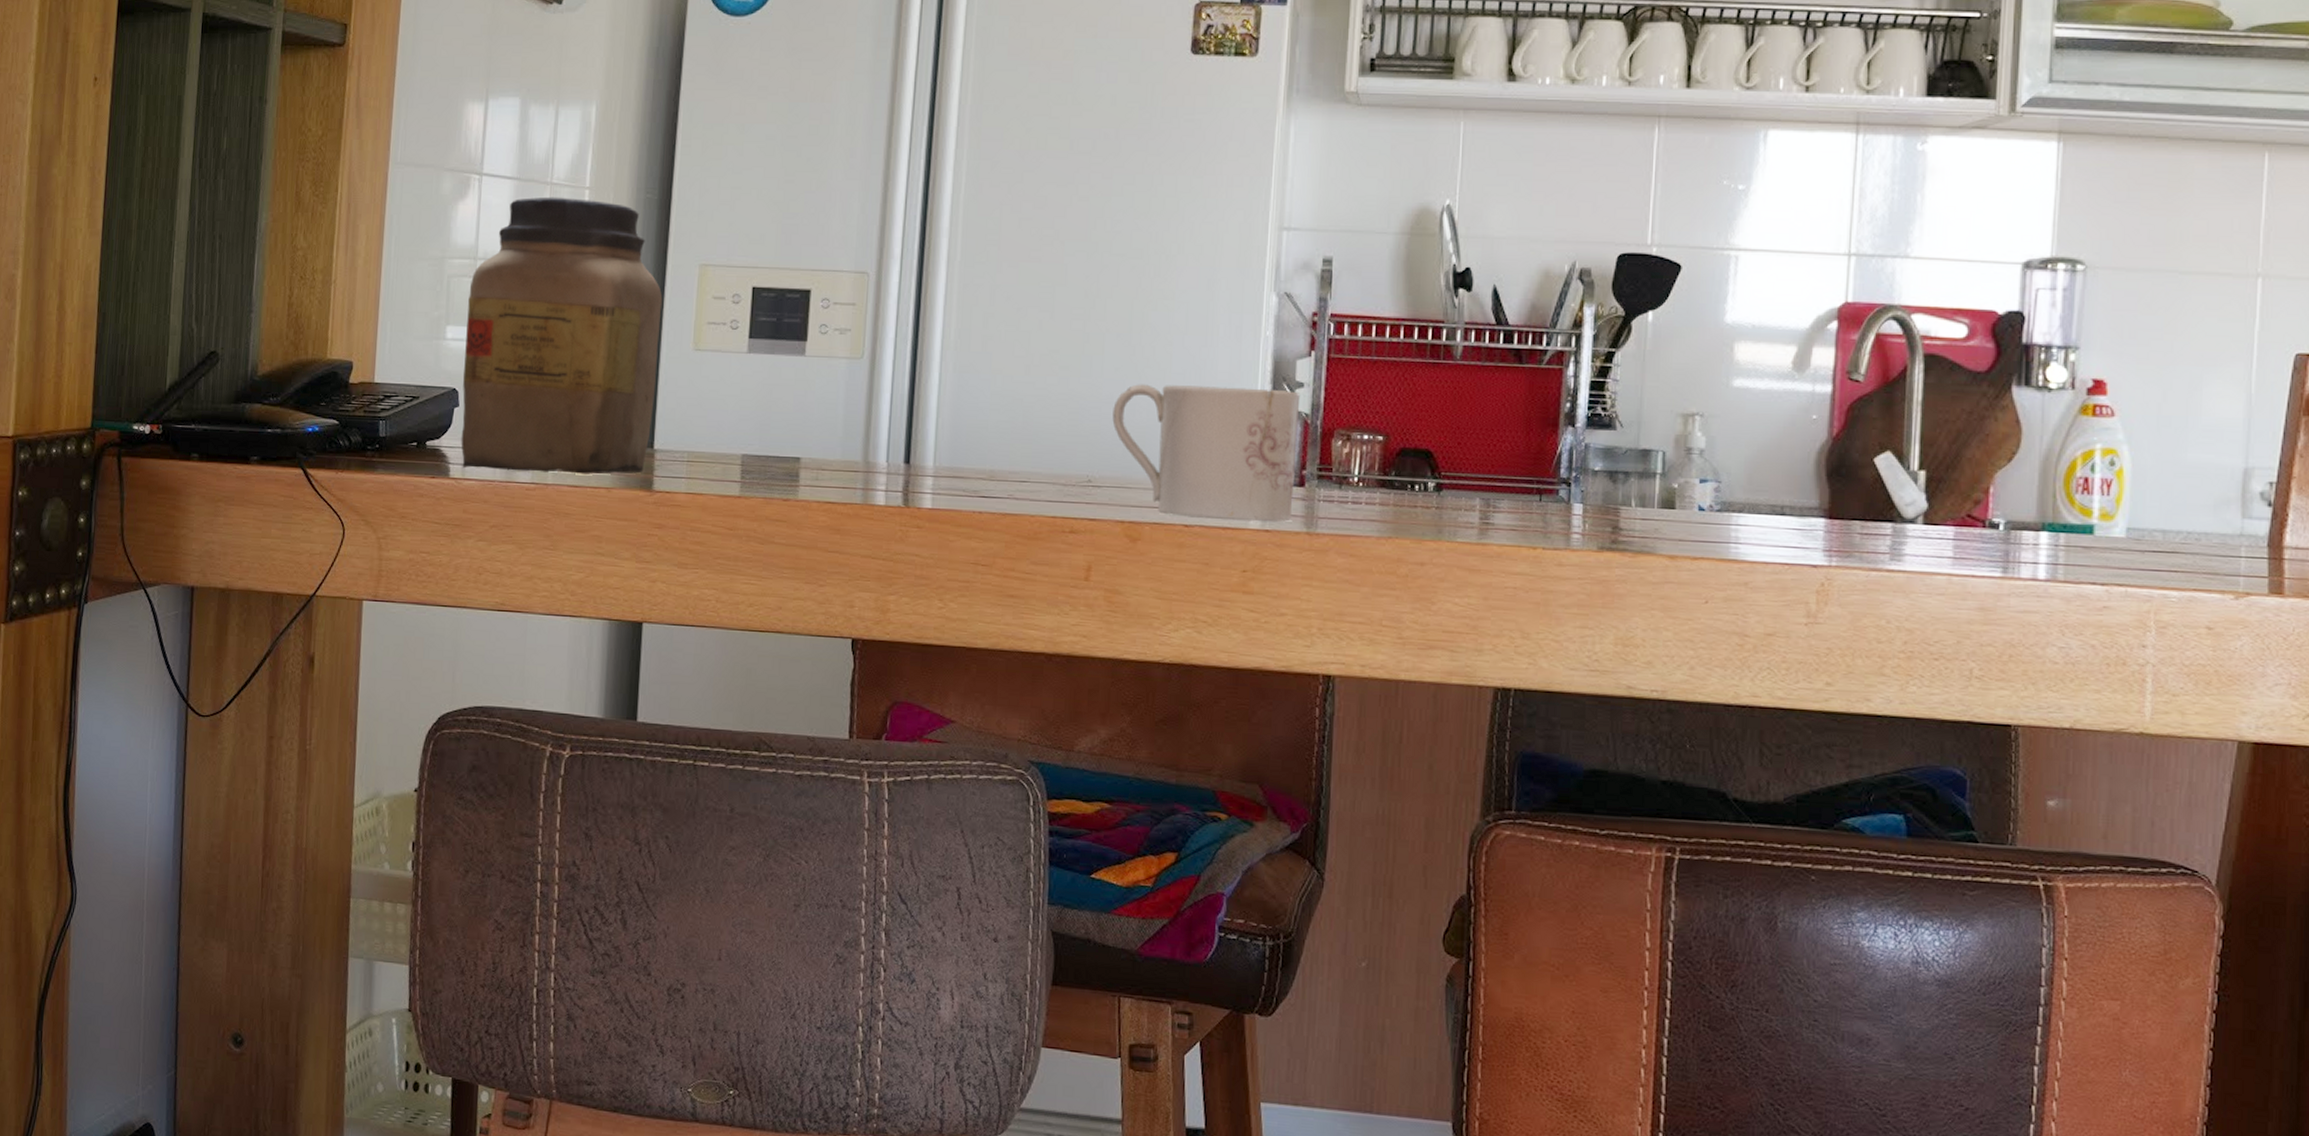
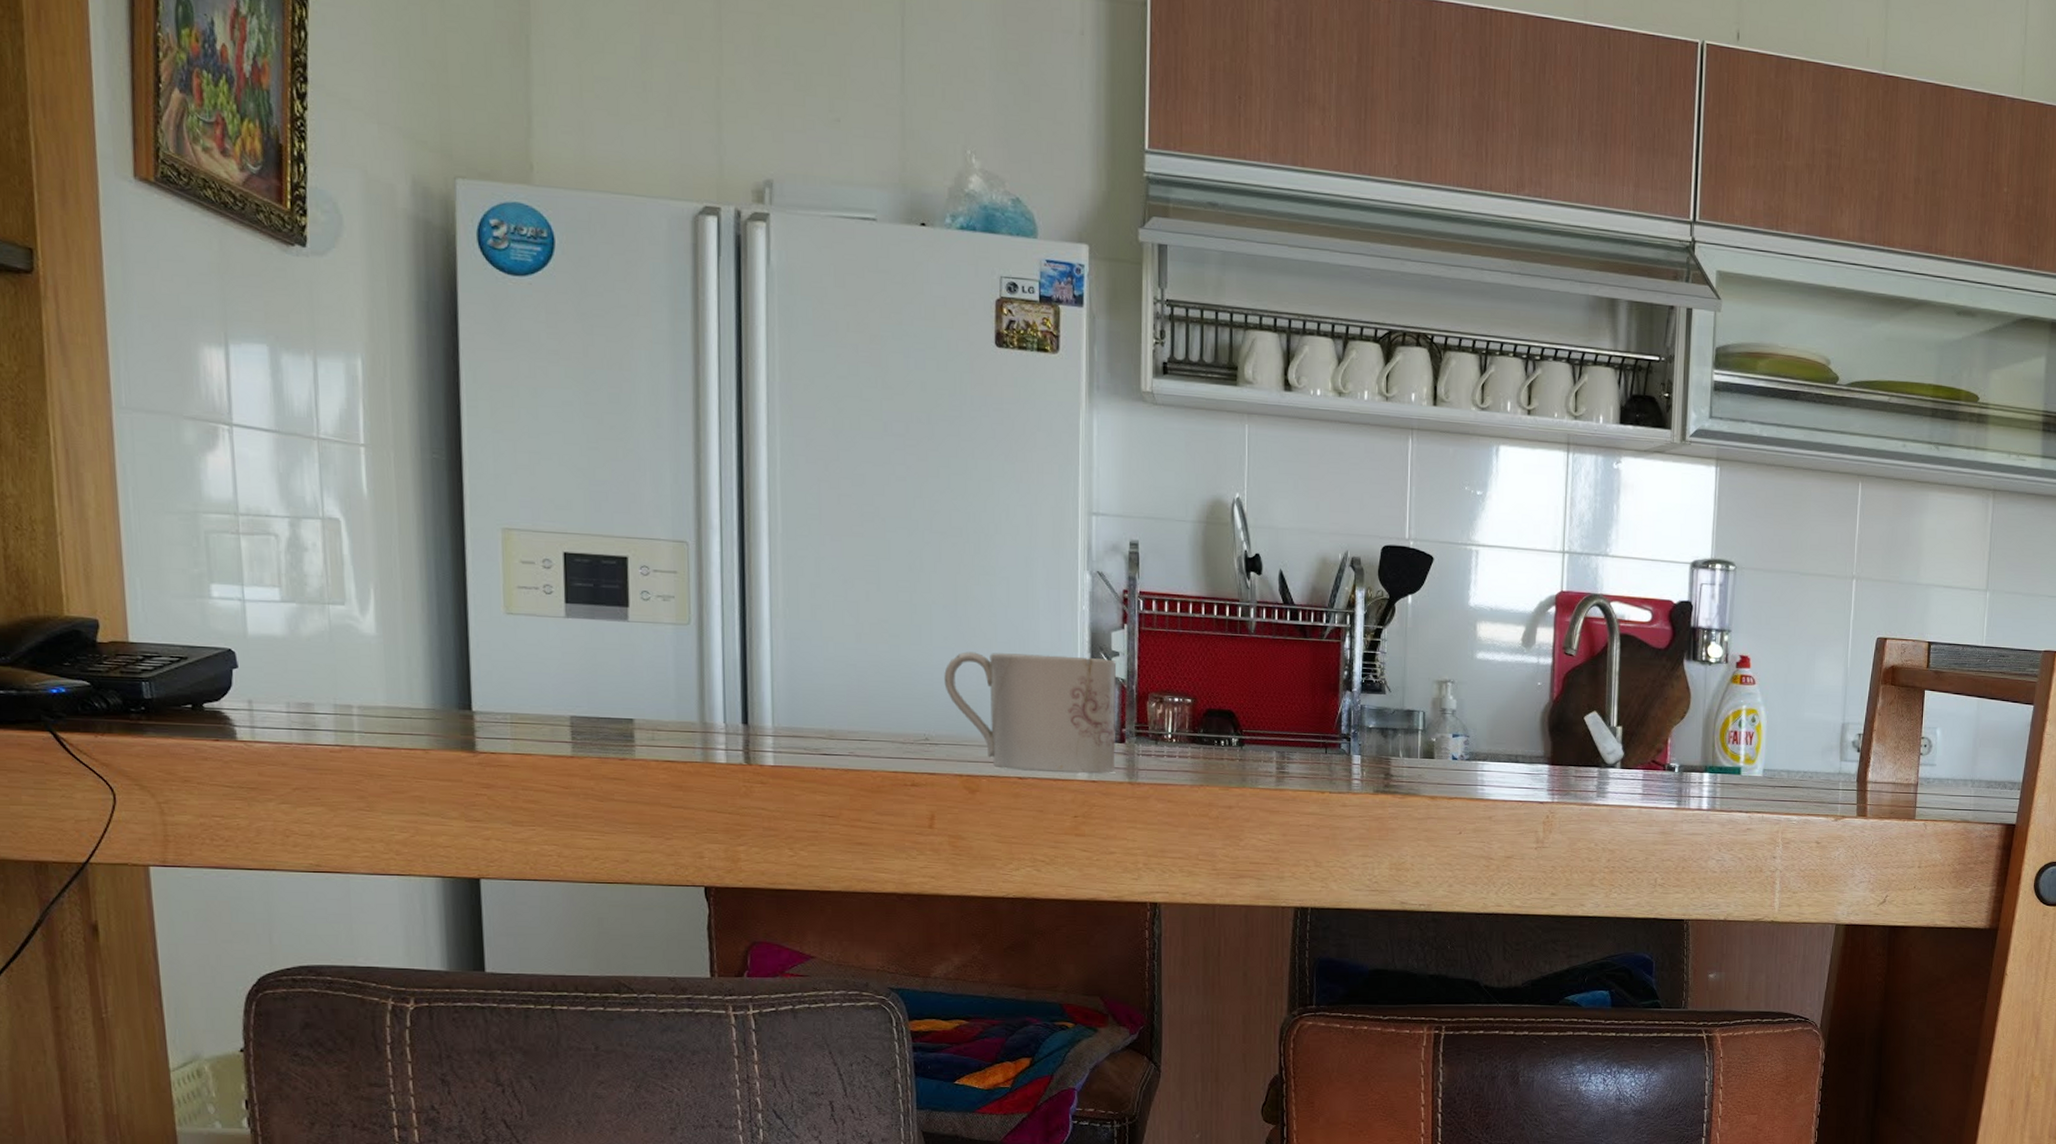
jar: present [461,196,663,476] -> none [233,452,467,737]

